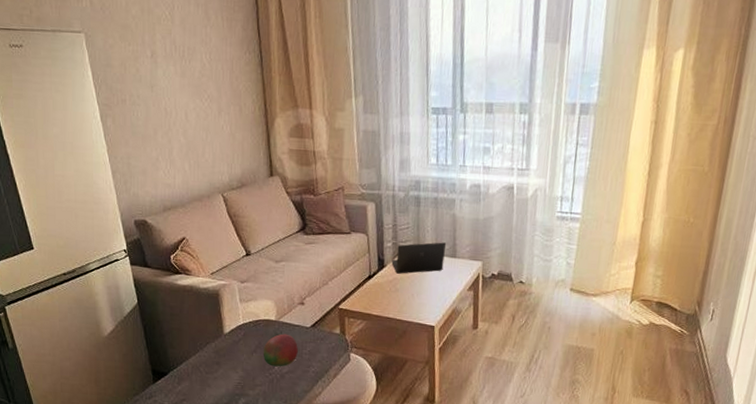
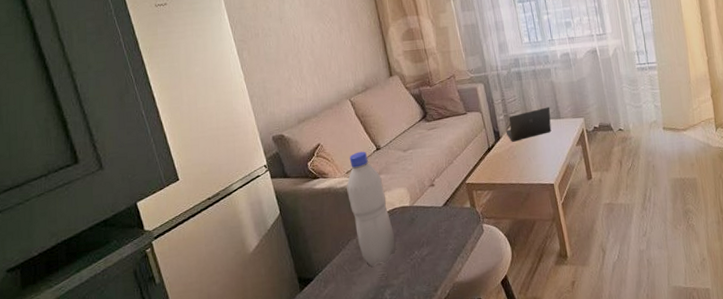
water bottle: none [210,253,257,373] -> present [347,151,397,267]
fruit: present [263,334,298,367] -> none [401,217,435,252]

